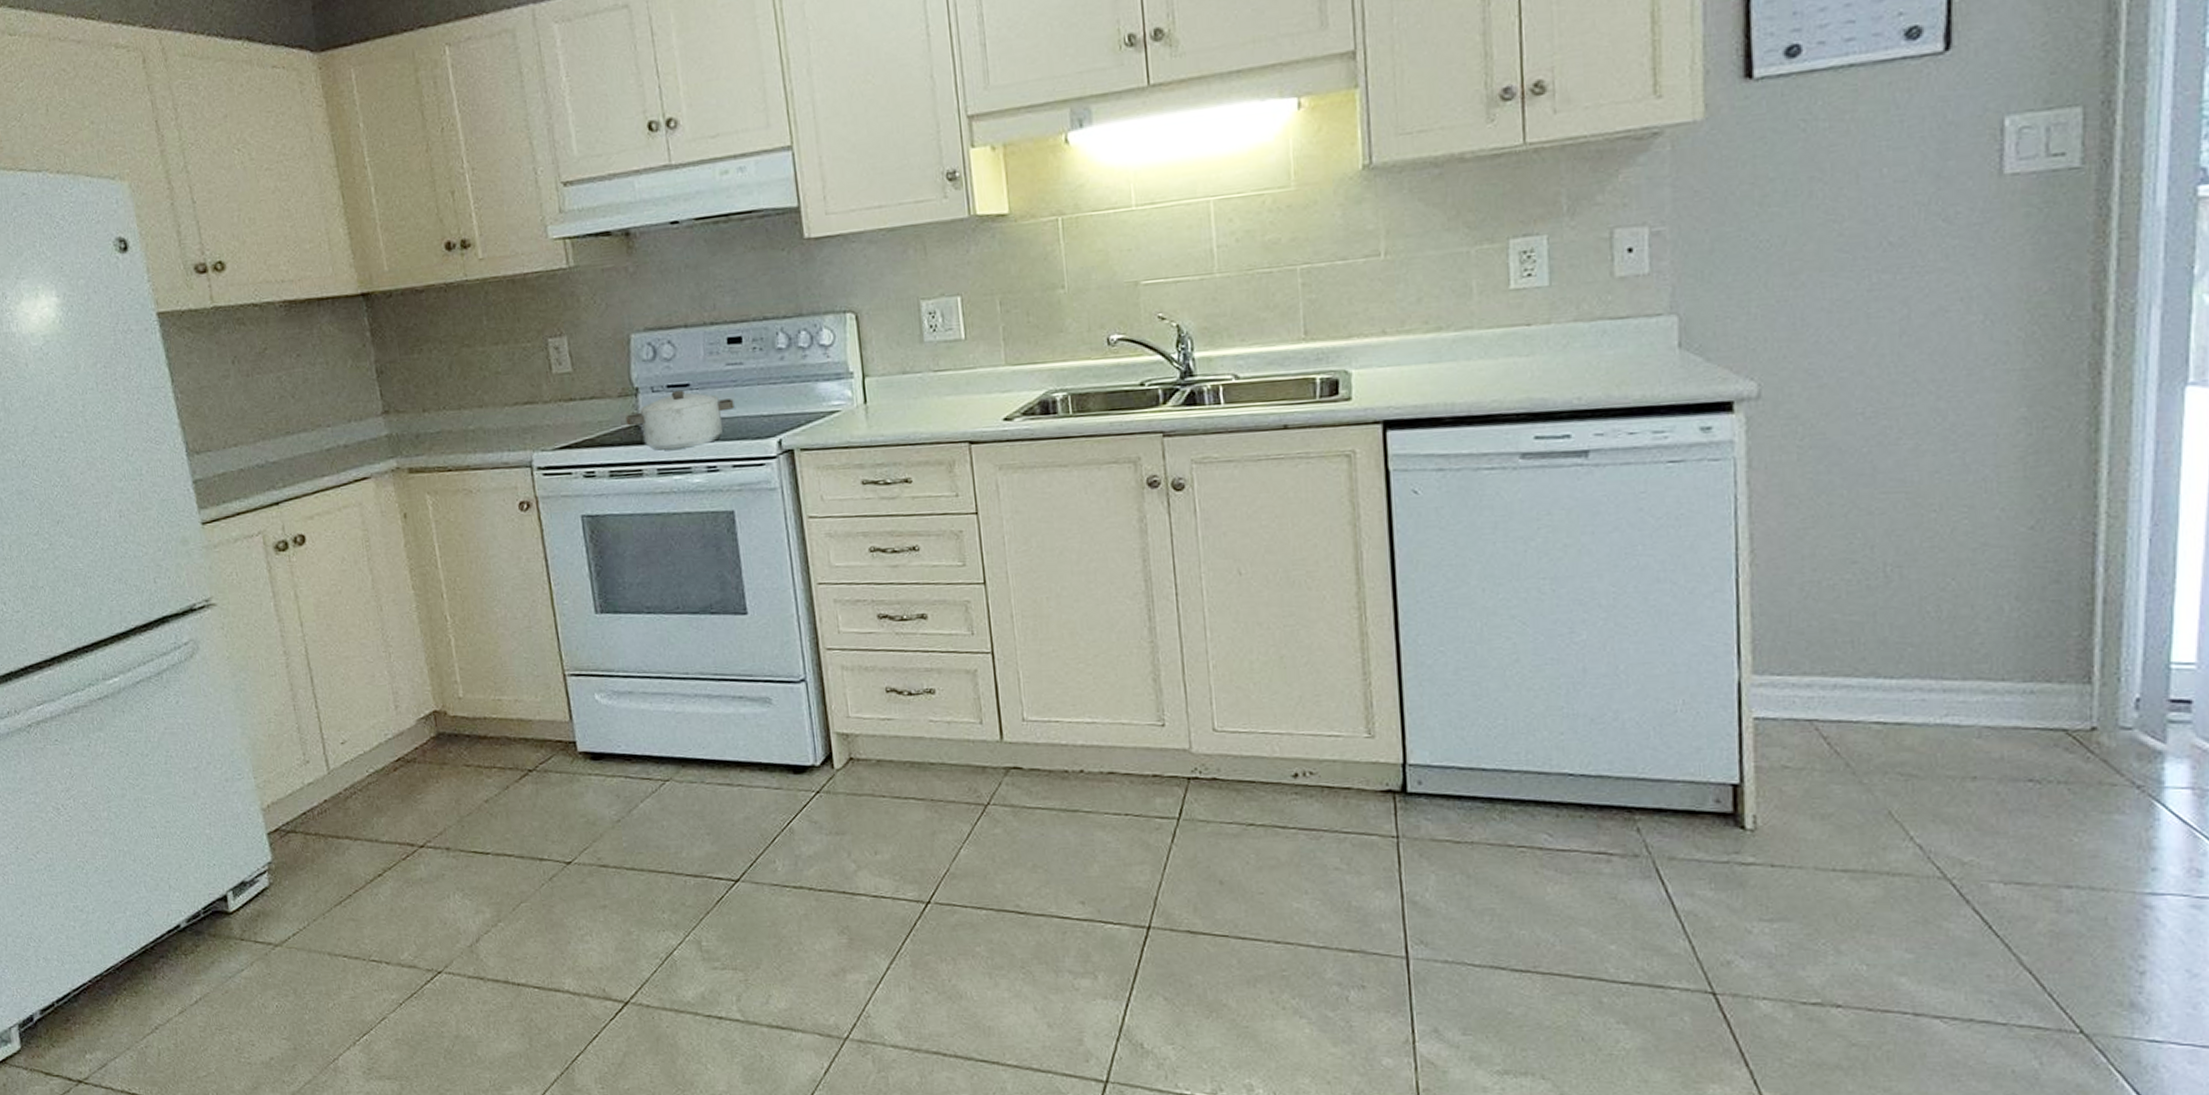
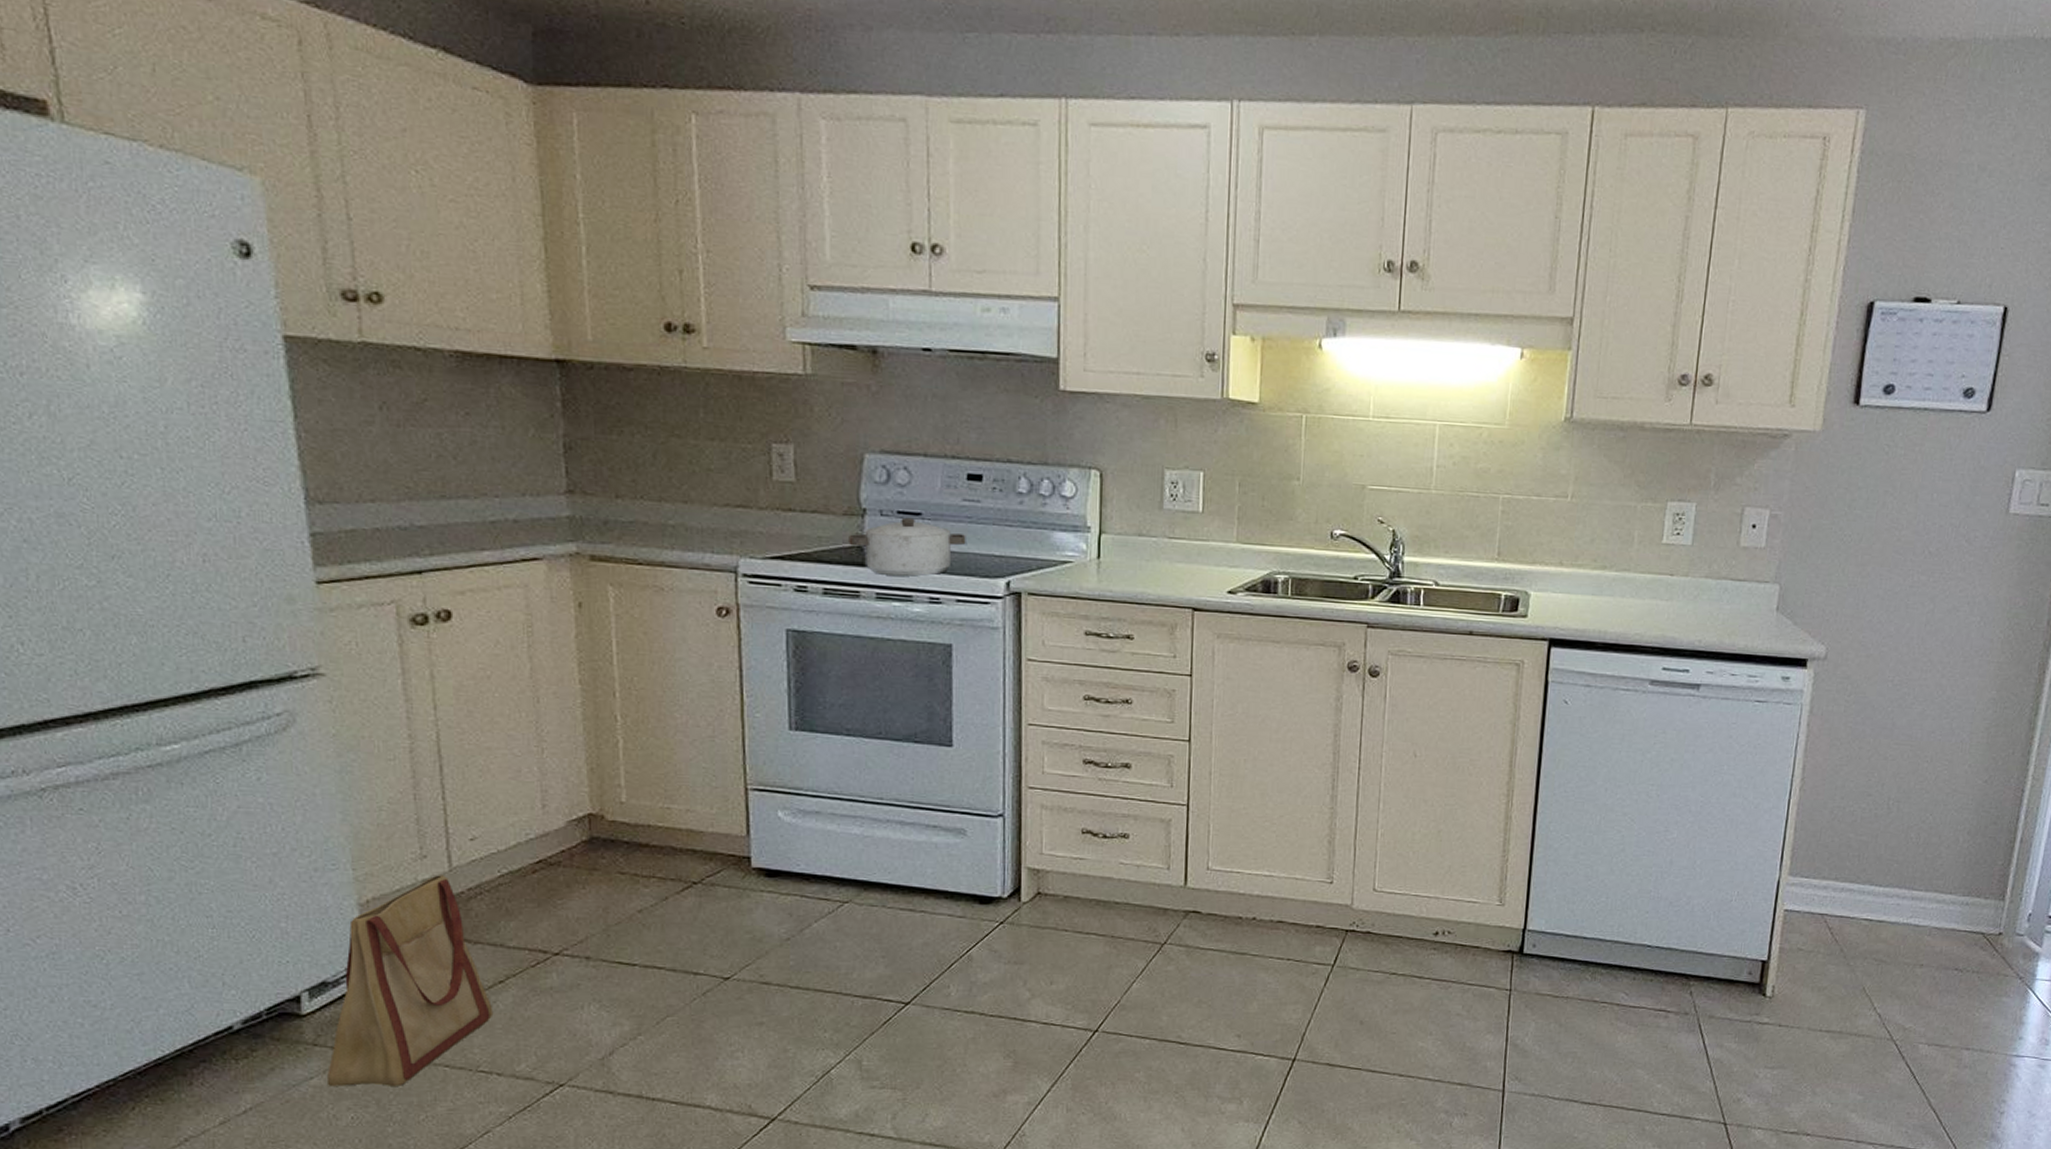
shopping bag: none [254,778,377,977] -> present [326,875,494,1086]

